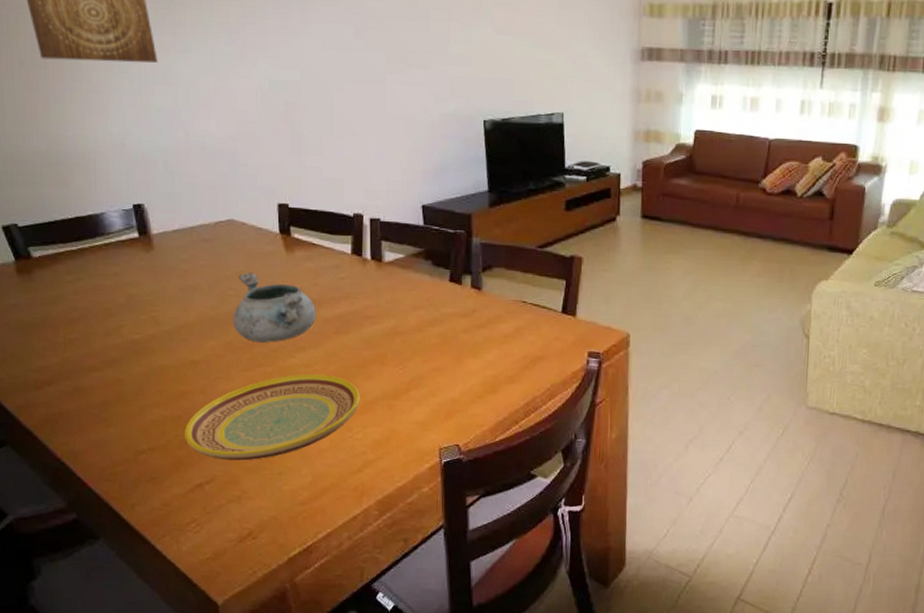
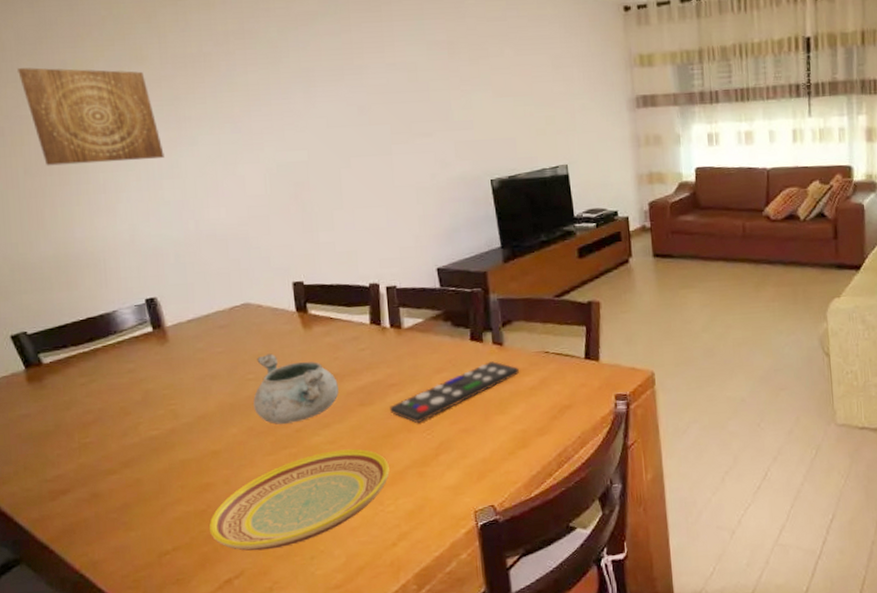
remote control: none [365,305,496,358] -> present [390,361,520,424]

